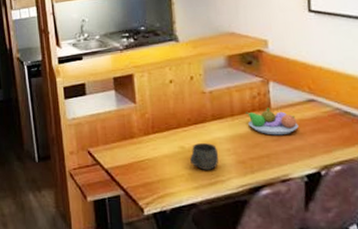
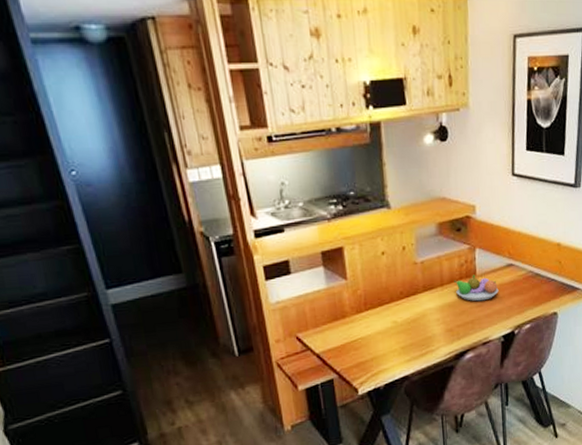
mug: present [190,143,219,170] -> none [402,315,430,343]

